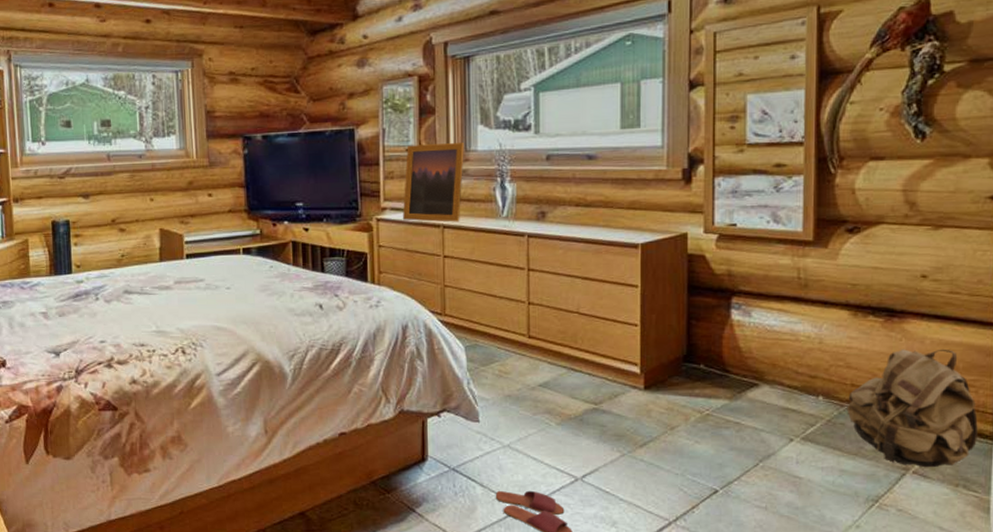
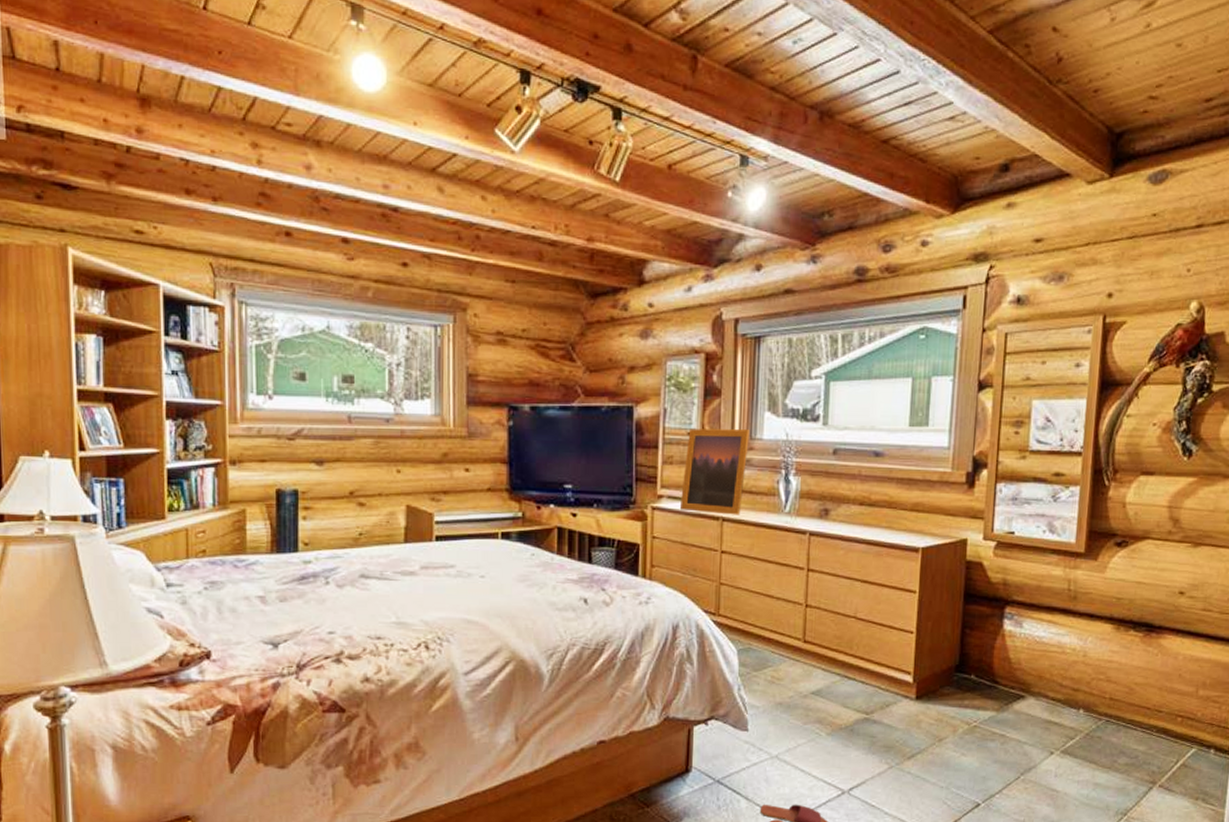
backpack: present [847,349,978,468] -> none [1104,664,1219,782]

